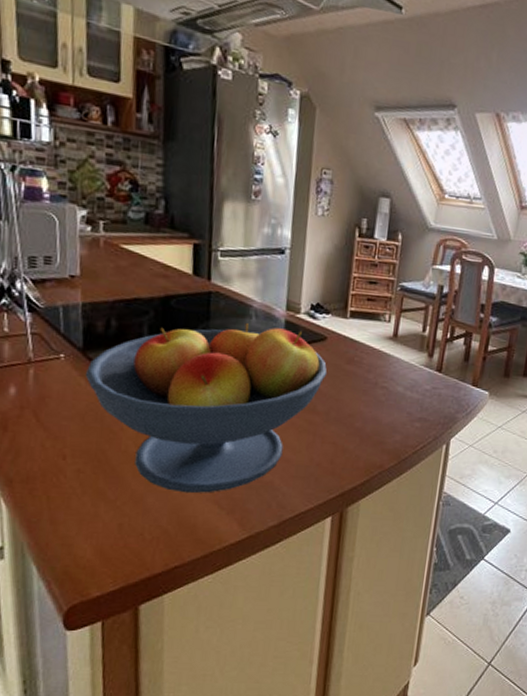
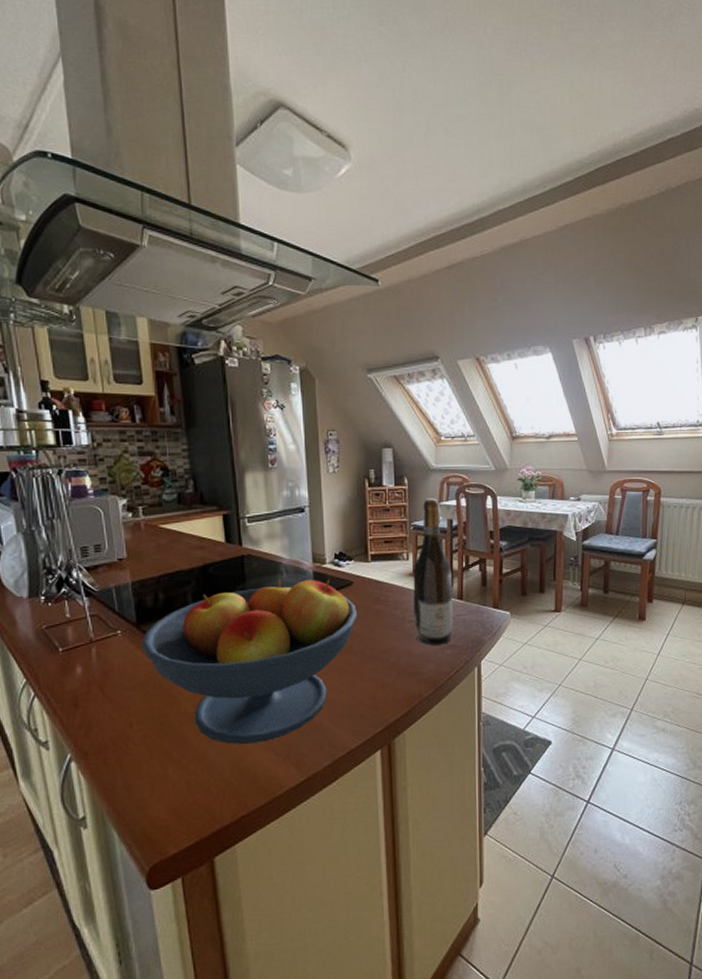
wine bottle: none [386,259,435,417] -> present [413,498,454,645]

